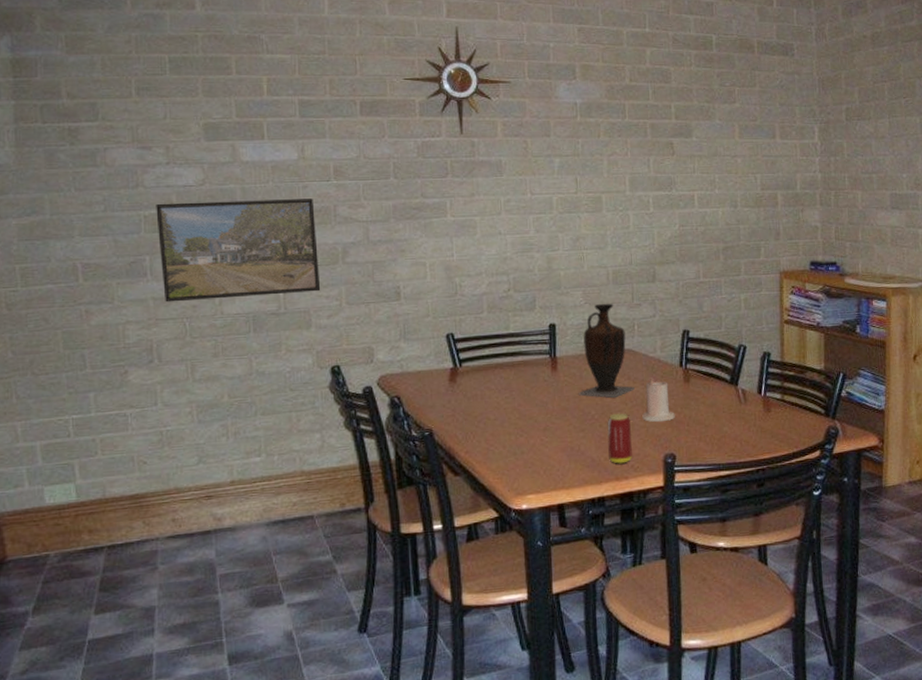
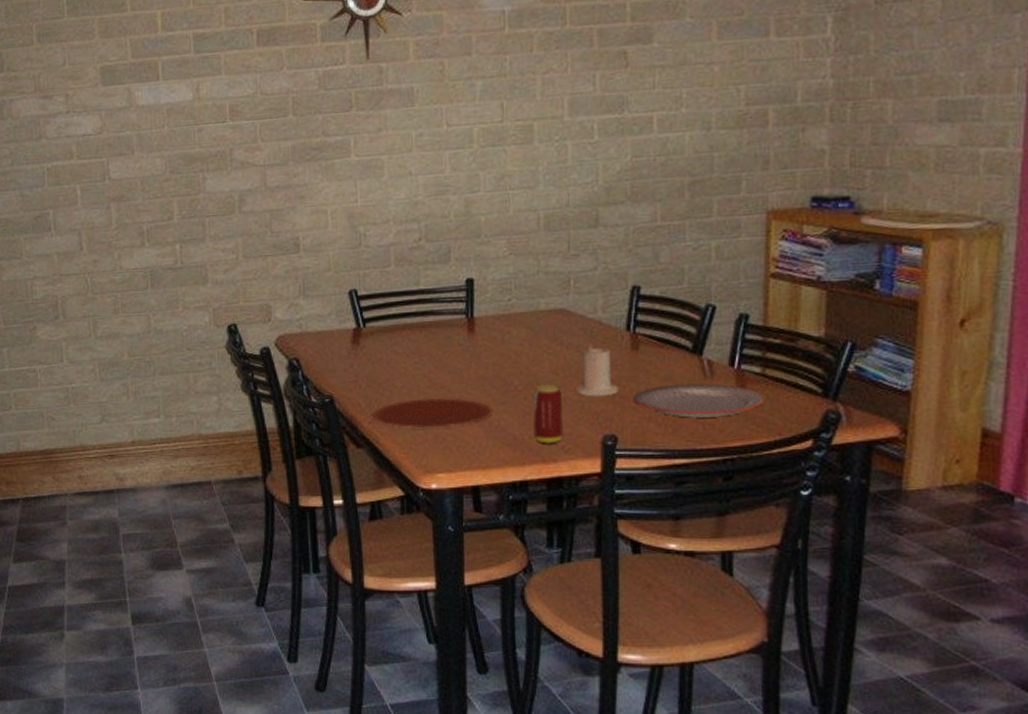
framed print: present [156,198,321,302] -> none [57,142,217,257]
plate: none [468,428,574,456] -> present [372,398,493,429]
vase: present [578,303,635,399] -> none [499,253,568,367]
plate: none [687,408,786,437] -> present [634,383,766,418]

